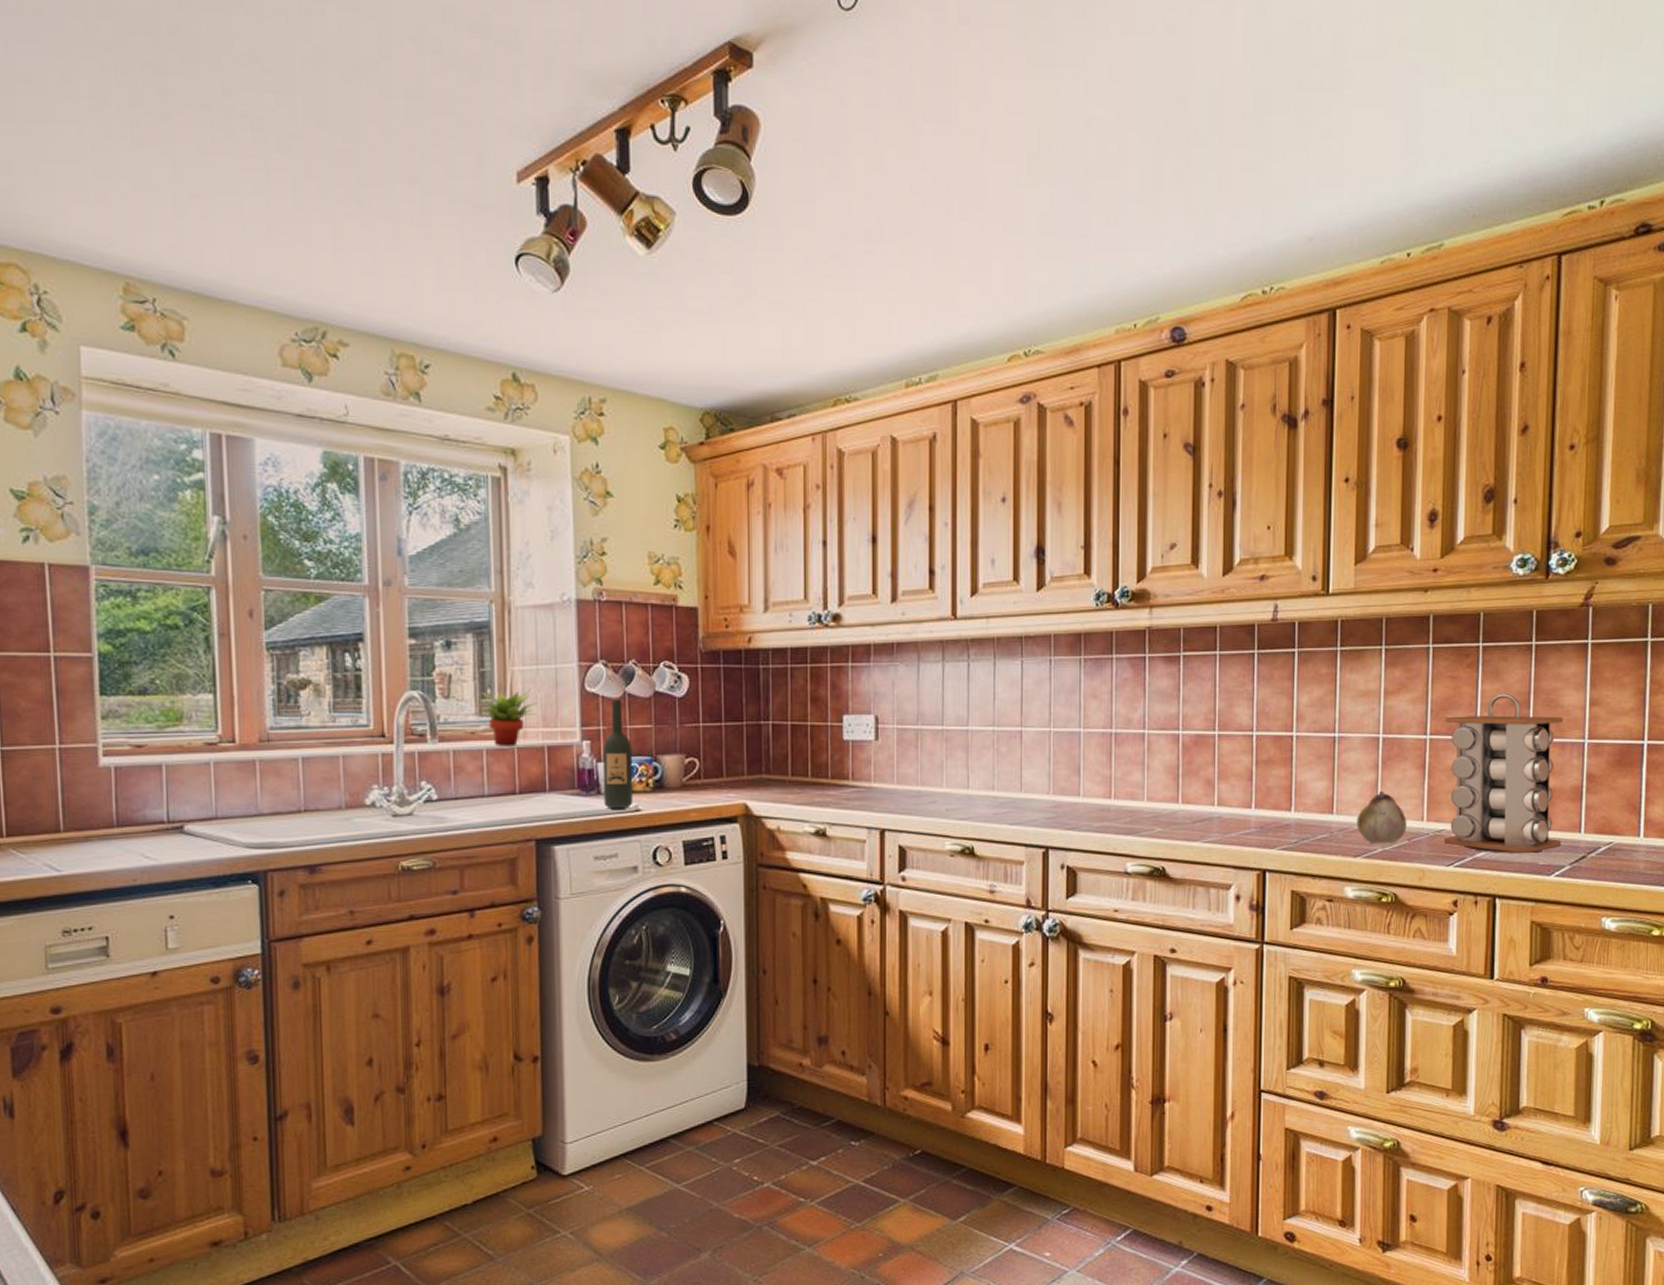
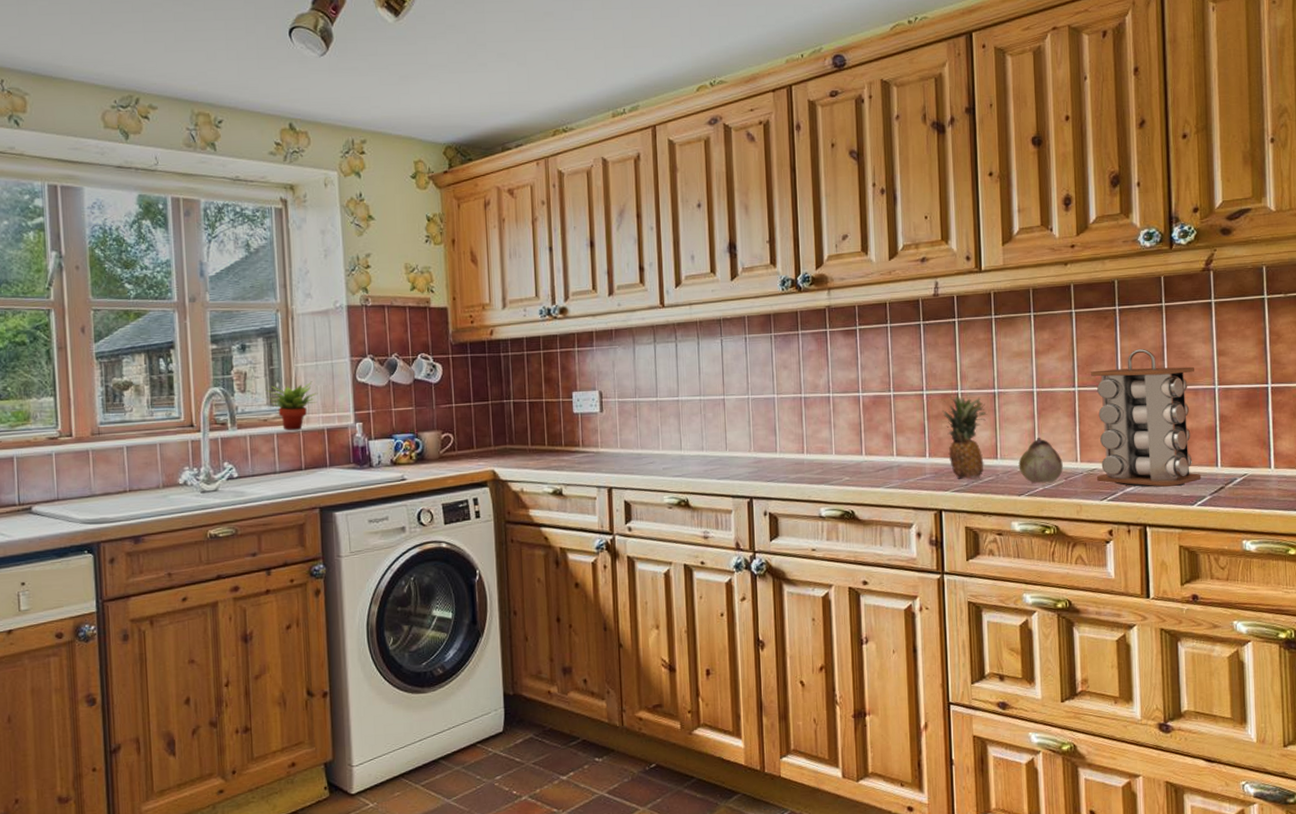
wine bottle: present [603,699,634,809] -> none [373,387,400,479]
fruit: none [1273,738,1325,836] -> present [942,396,988,479]

